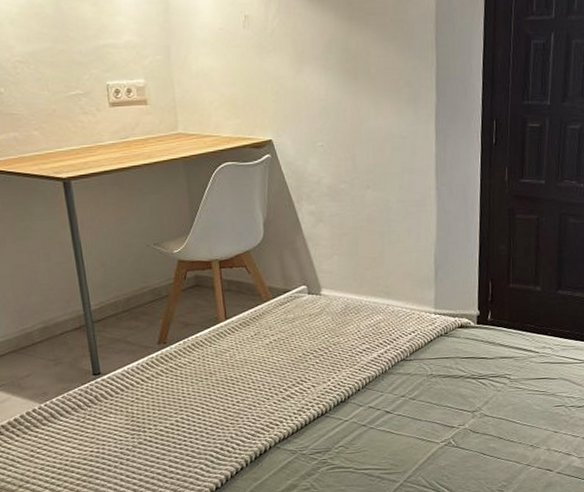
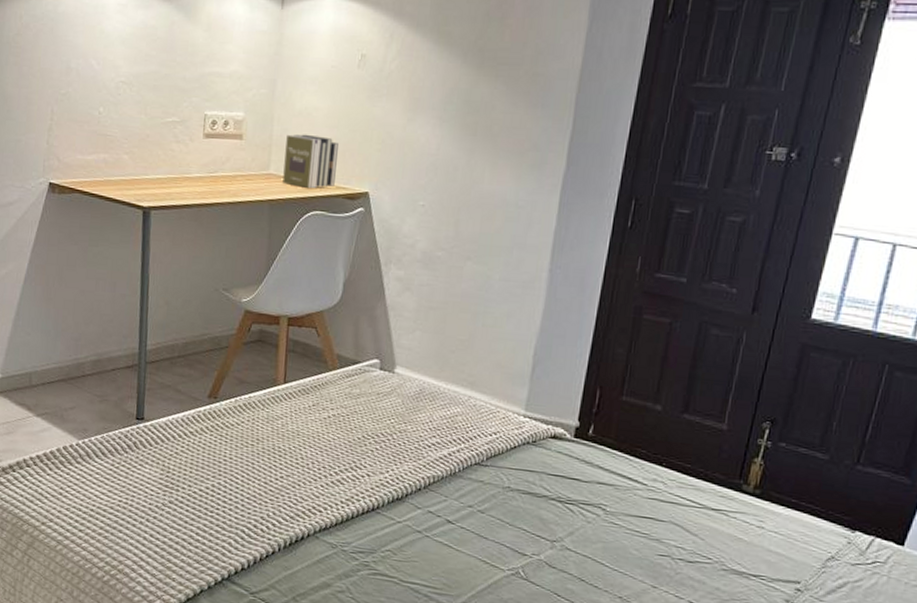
books: none [188,93,240,143] -> present [282,134,338,189]

